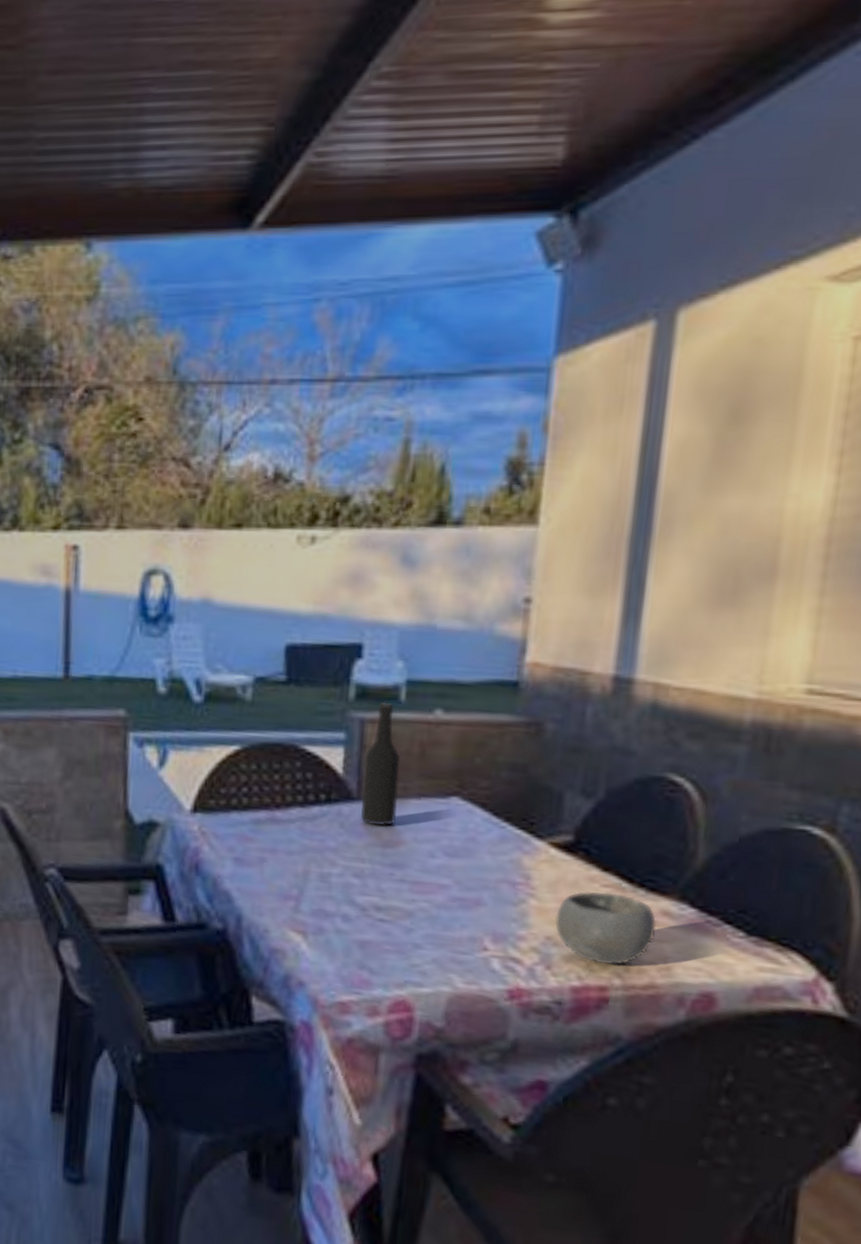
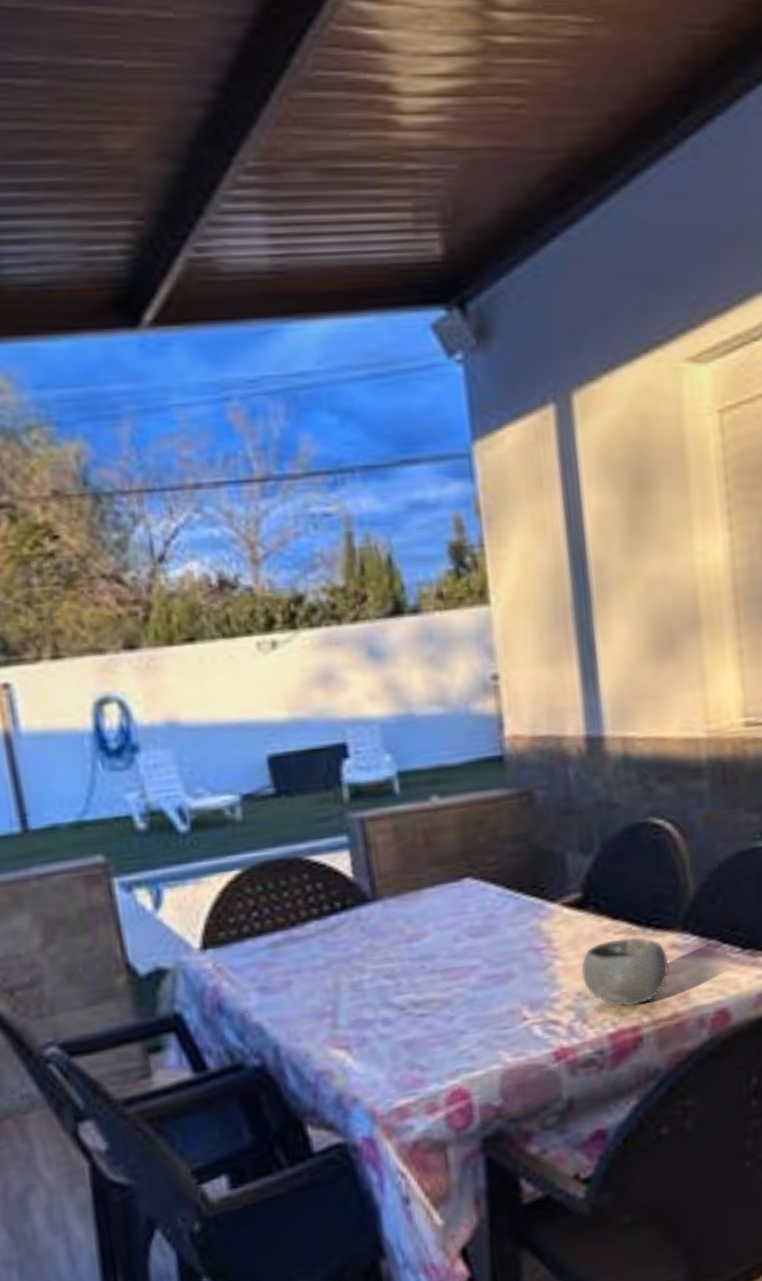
bottle: present [361,702,401,827] -> none [371,797,415,923]

